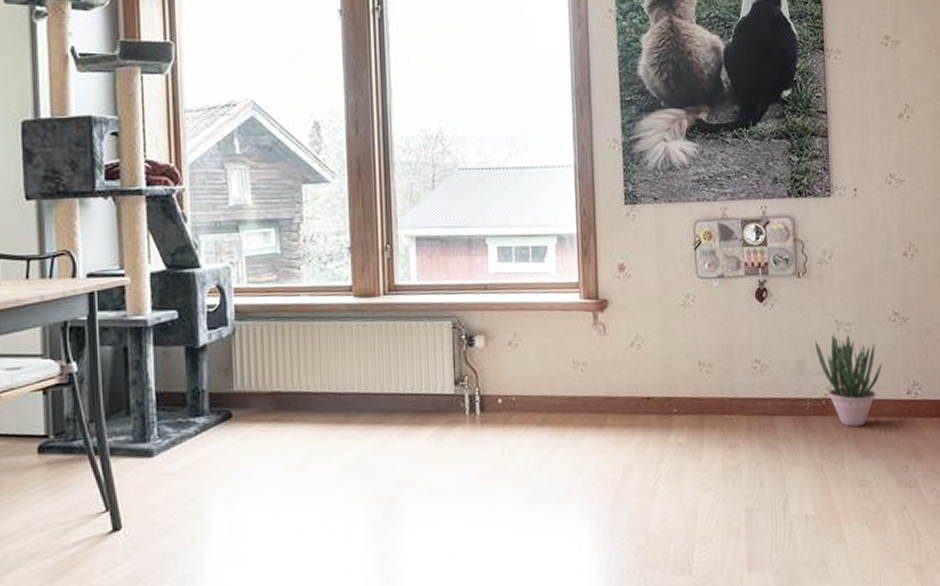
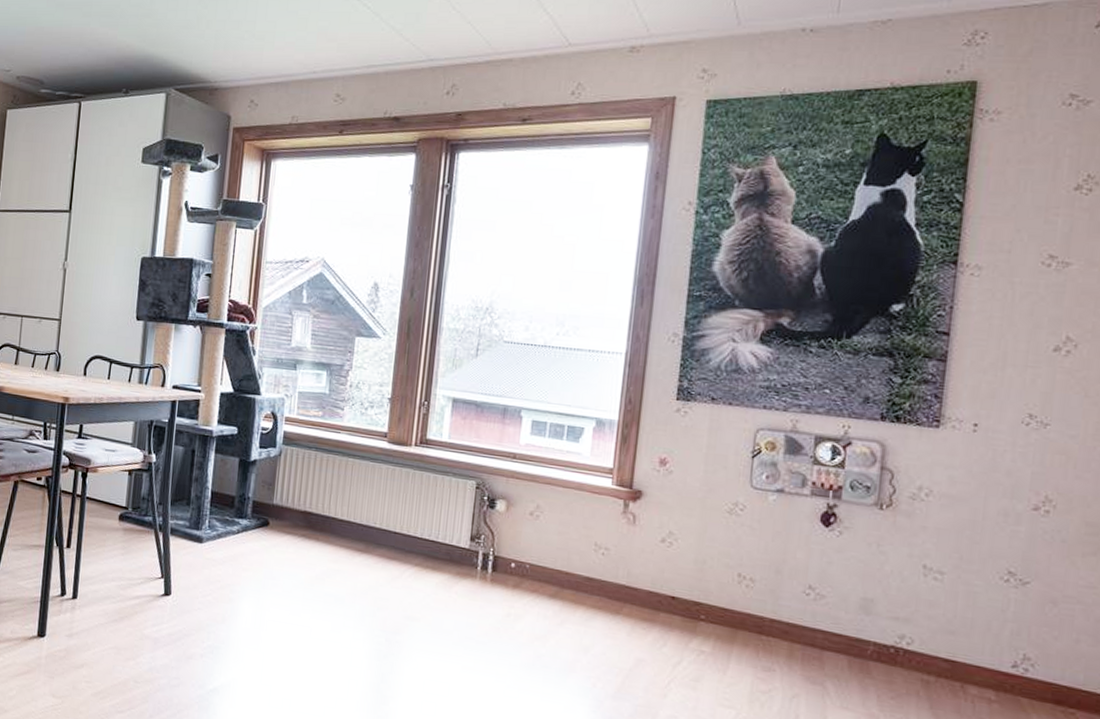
potted plant: present [814,333,882,427] -> none [889,578,981,688]

